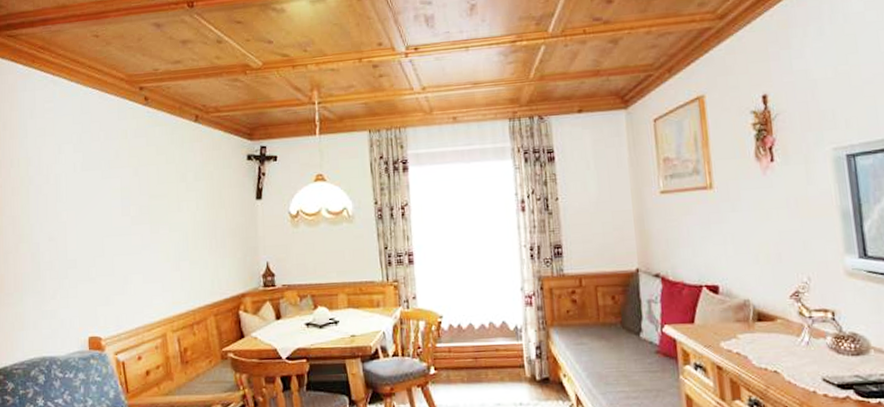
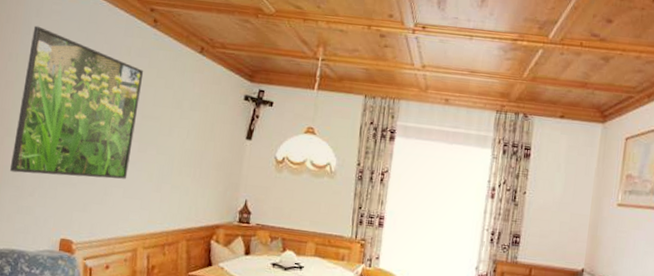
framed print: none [28,127,144,278] -> present [9,25,144,179]

